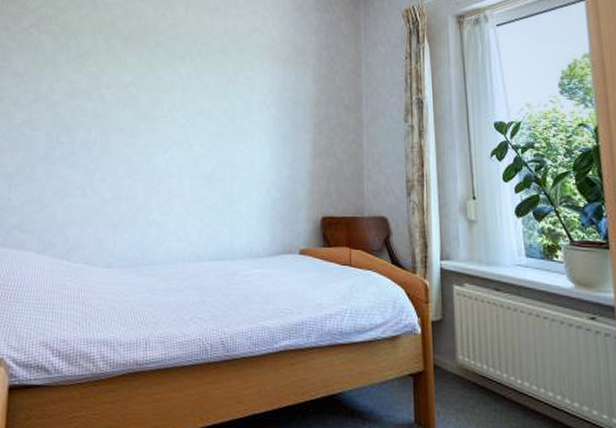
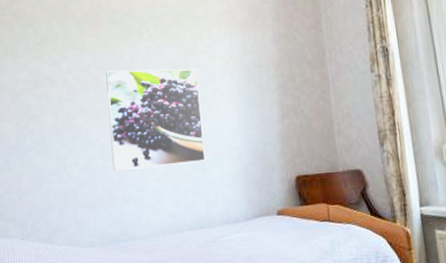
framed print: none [140,91,236,193] -> present [106,69,206,171]

